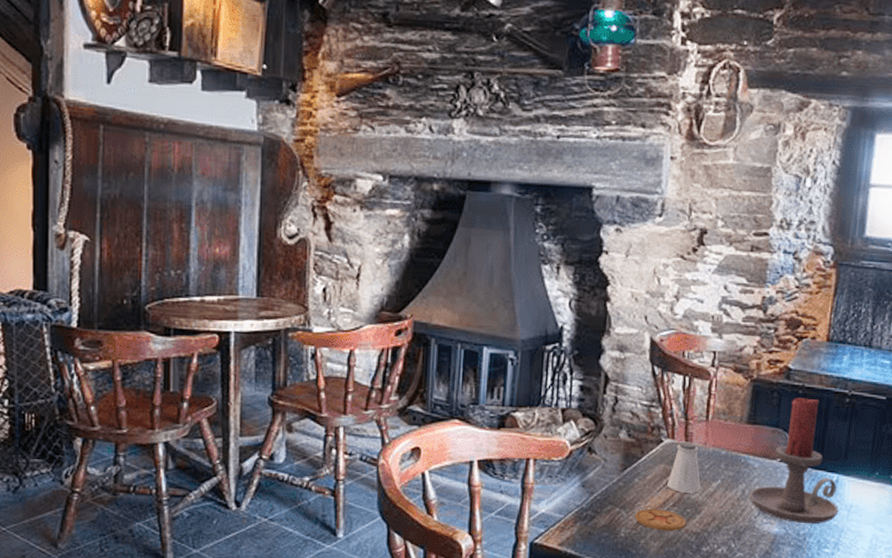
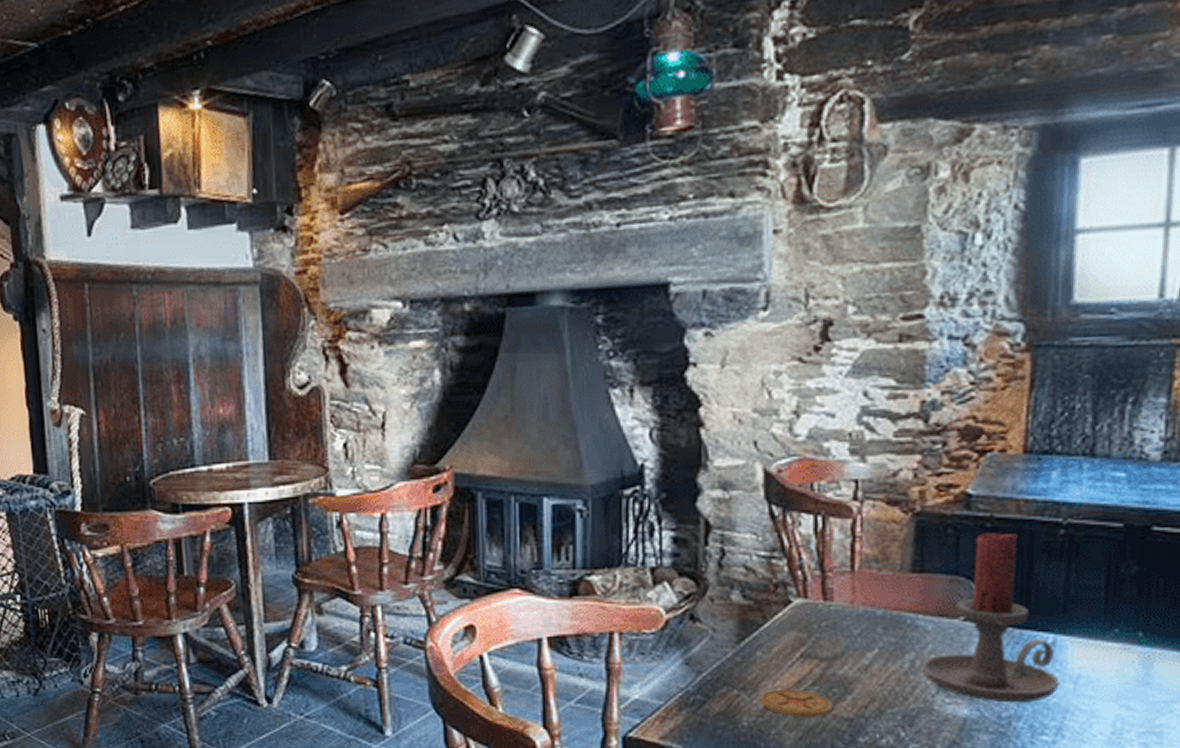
saltshaker: present [667,441,701,493] -> none [802,601,849,667]

